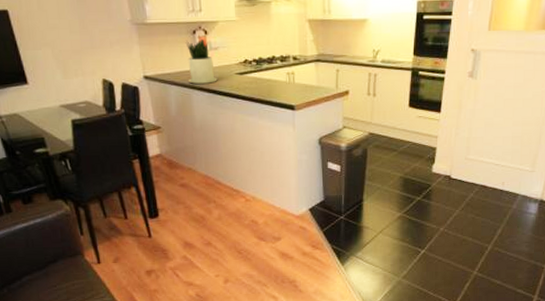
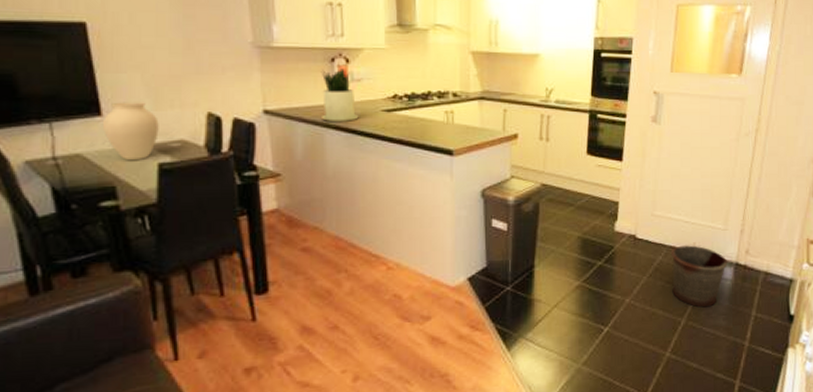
vase: none [29,72,69,118] -> present [103,102,159,161]
bucket: none [481,184,533,236] -> present [670,245,728,308]

